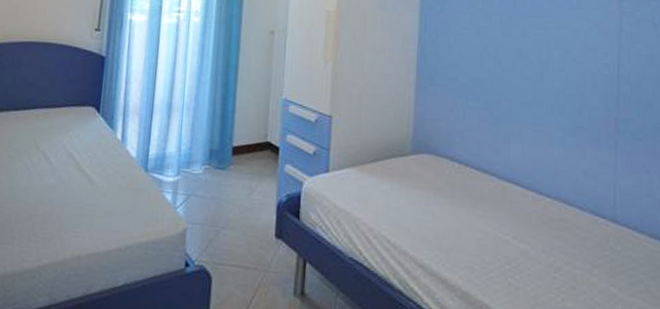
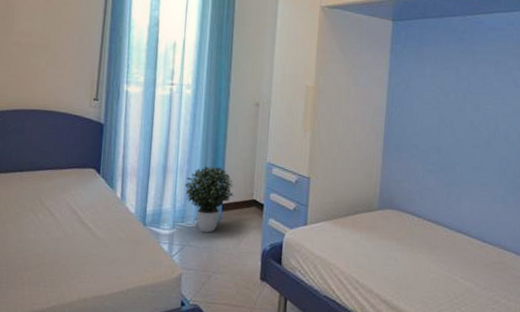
potted plant: none [191,103,246,181] -> present [185,166,234,233]

